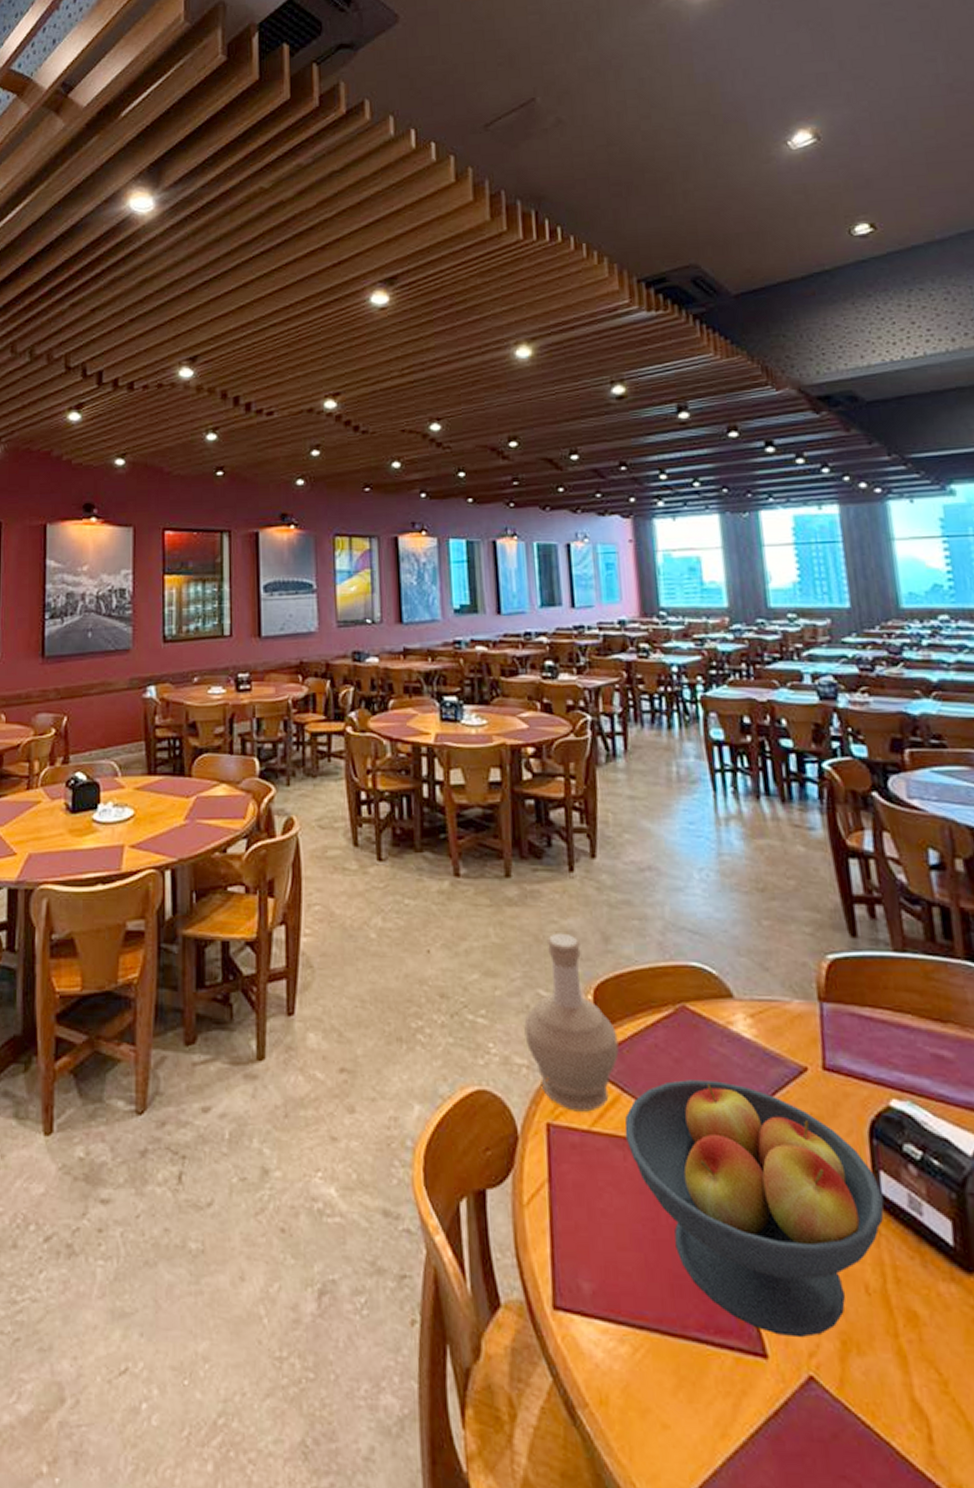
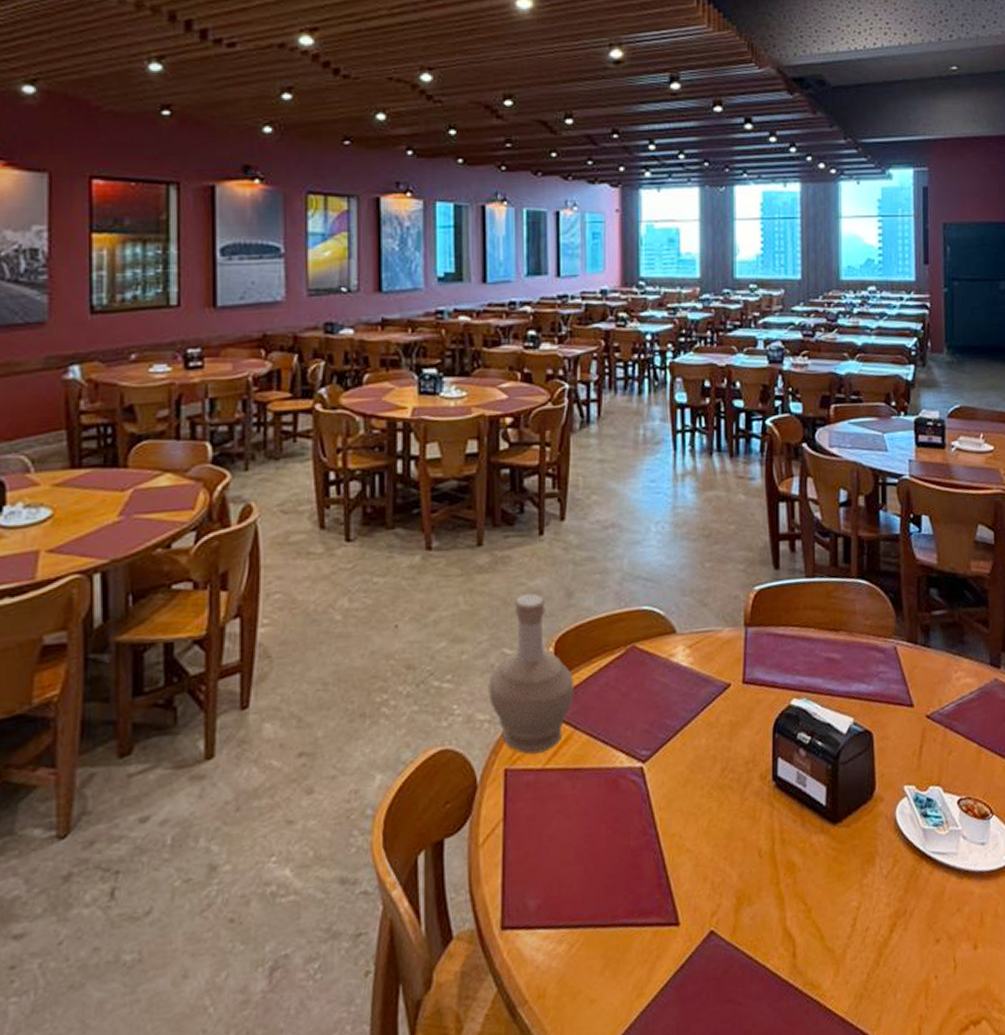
fruit bowl: present [625,1080,884,1337] -> none [575,706,779,906]

